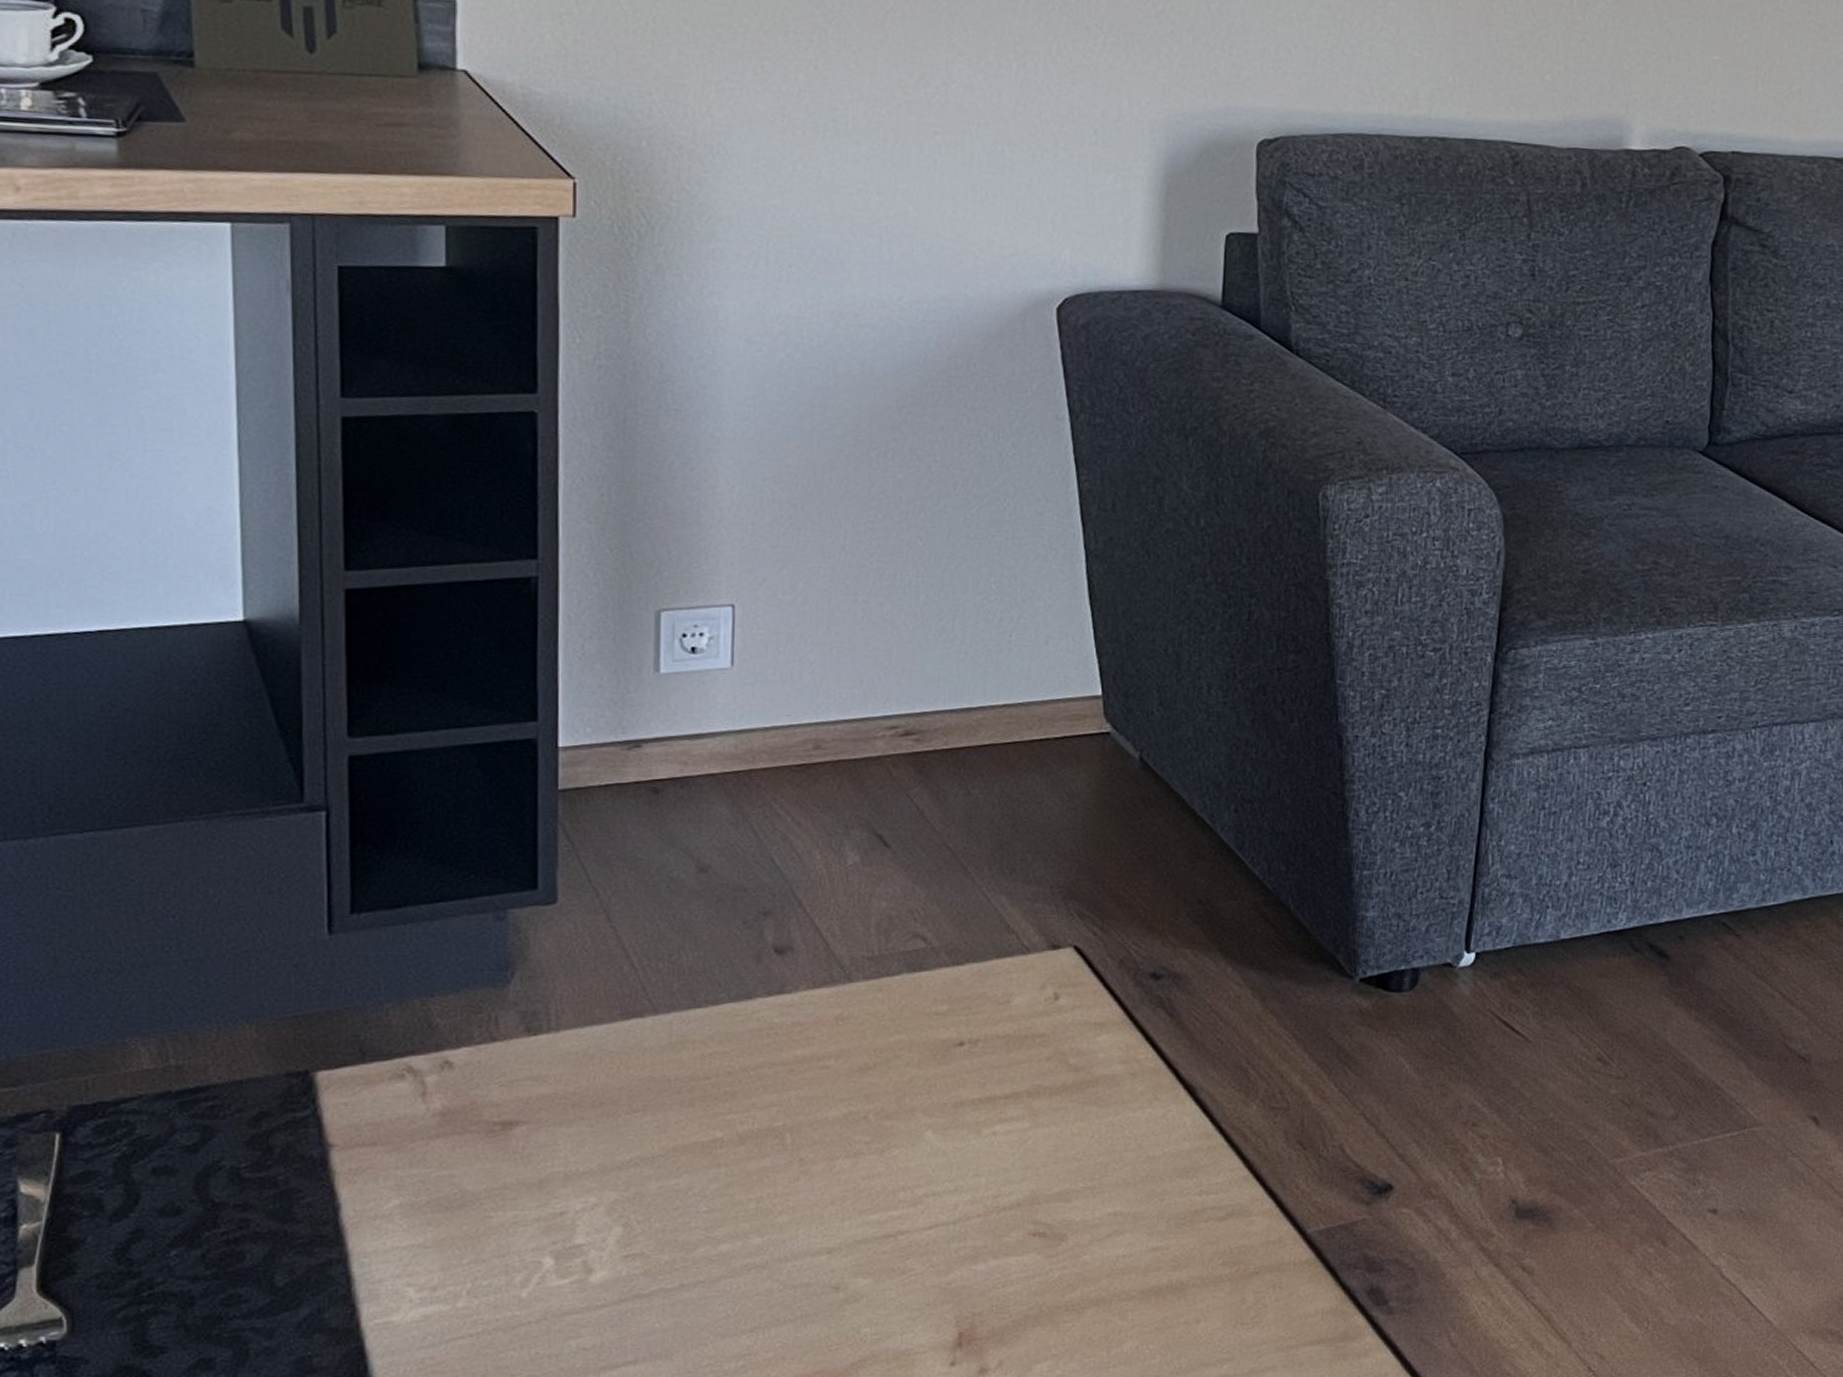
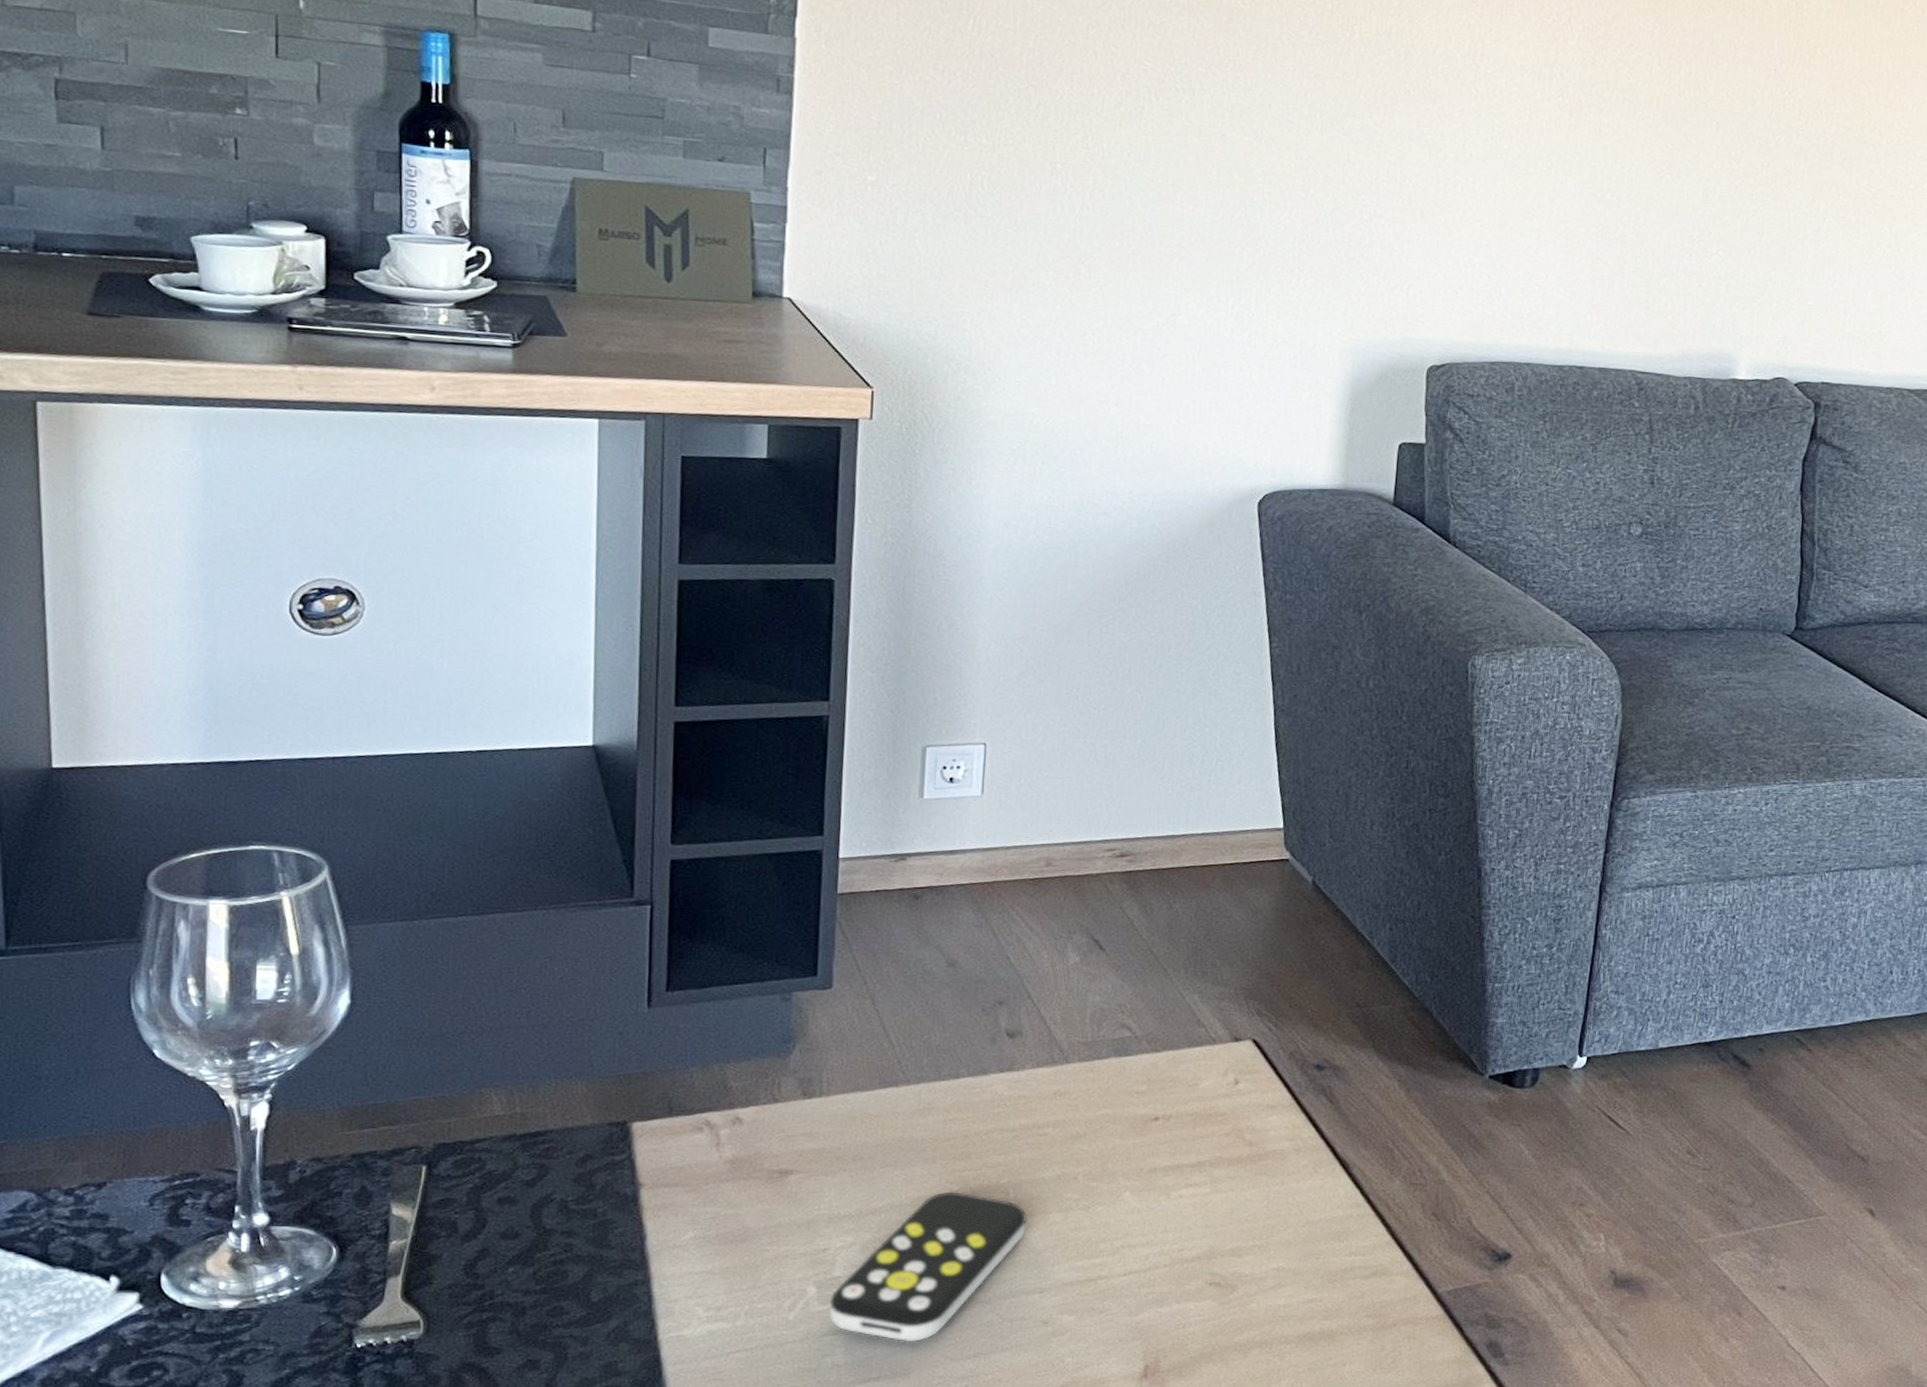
remote control: none [570,1139,808,1318] -> present [828,1191,1027,1343]

